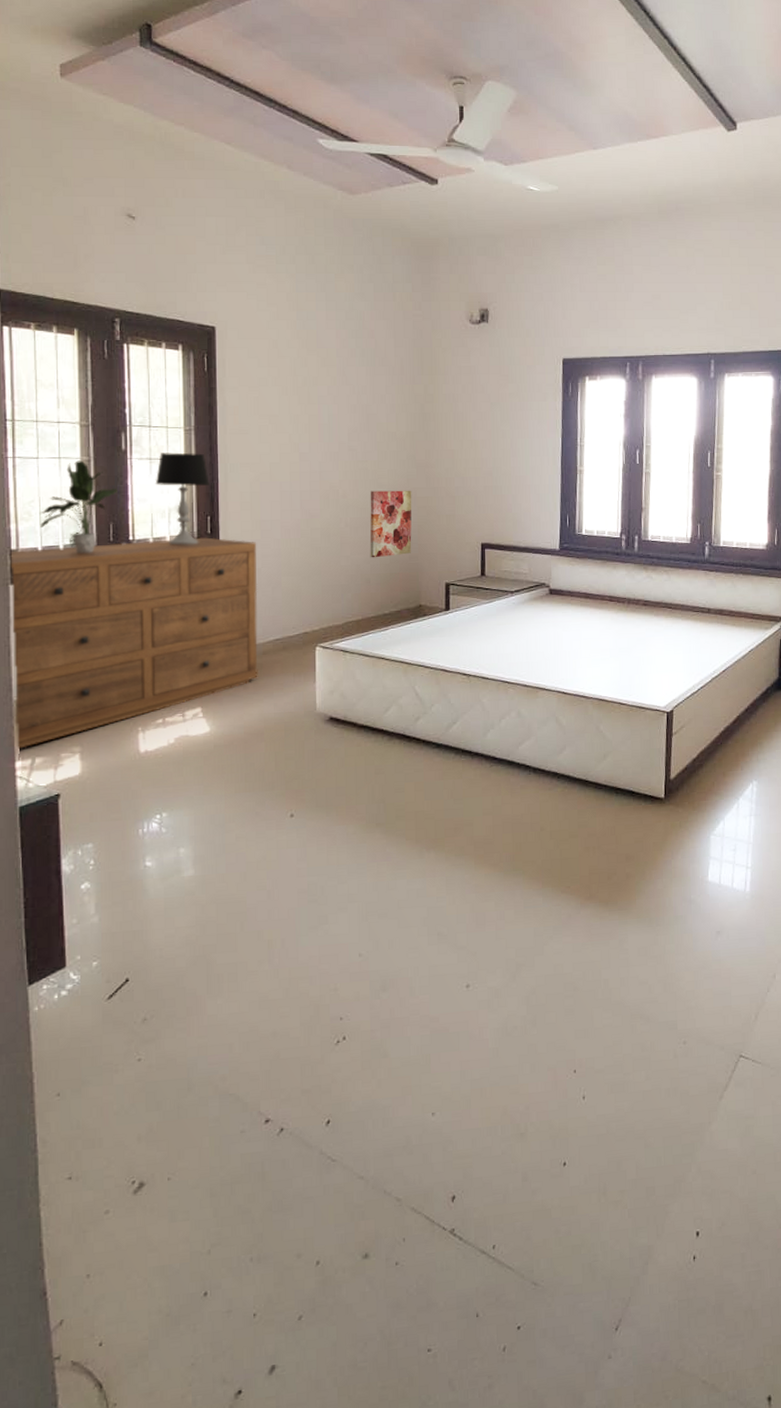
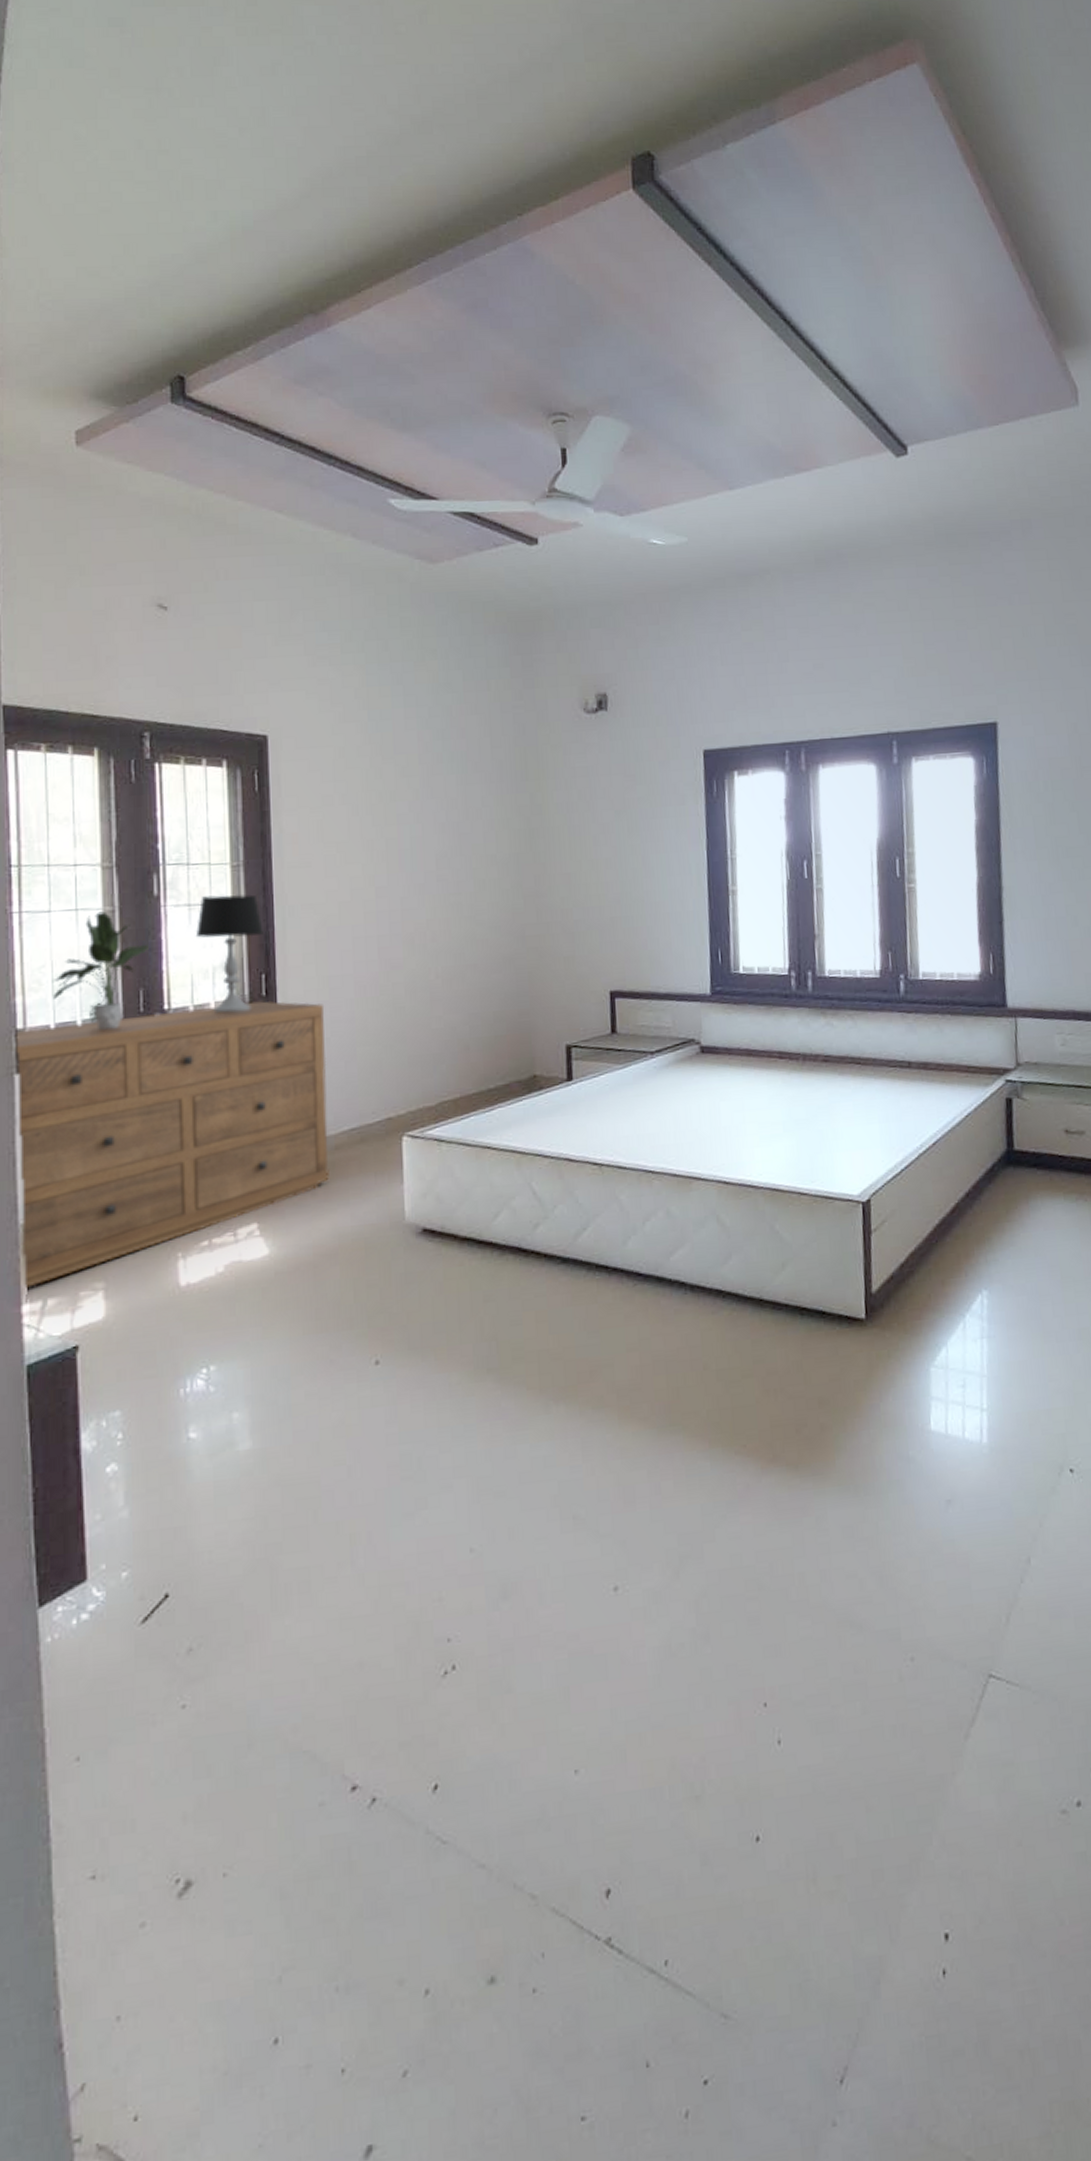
wall art: present [370,490,412,558] -> none [465,927,521,1018]

